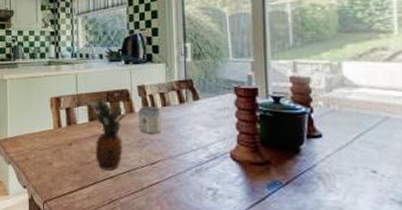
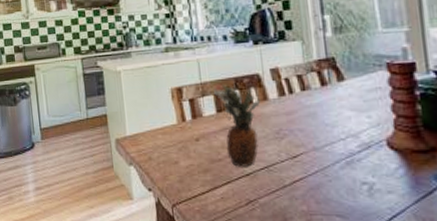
mug: present [138,107,161,134] -> none [273,91,302,123]

